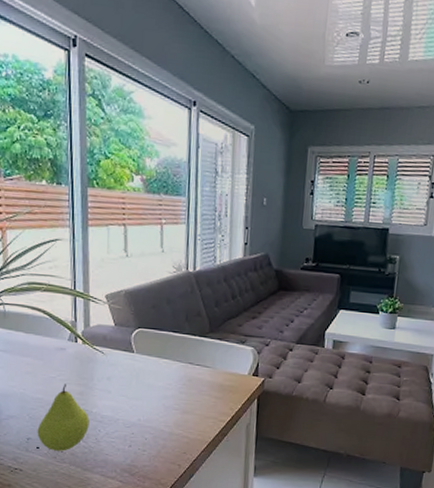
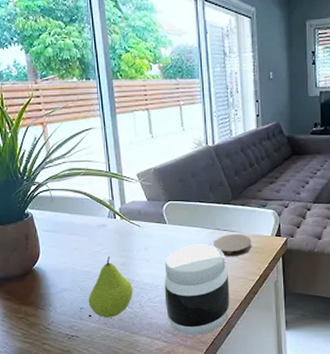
jar: none [124,377,198,477] -> present [164,244,230,335]
coaster: none [184,369,227,395] -> present [214,233,252,257]

